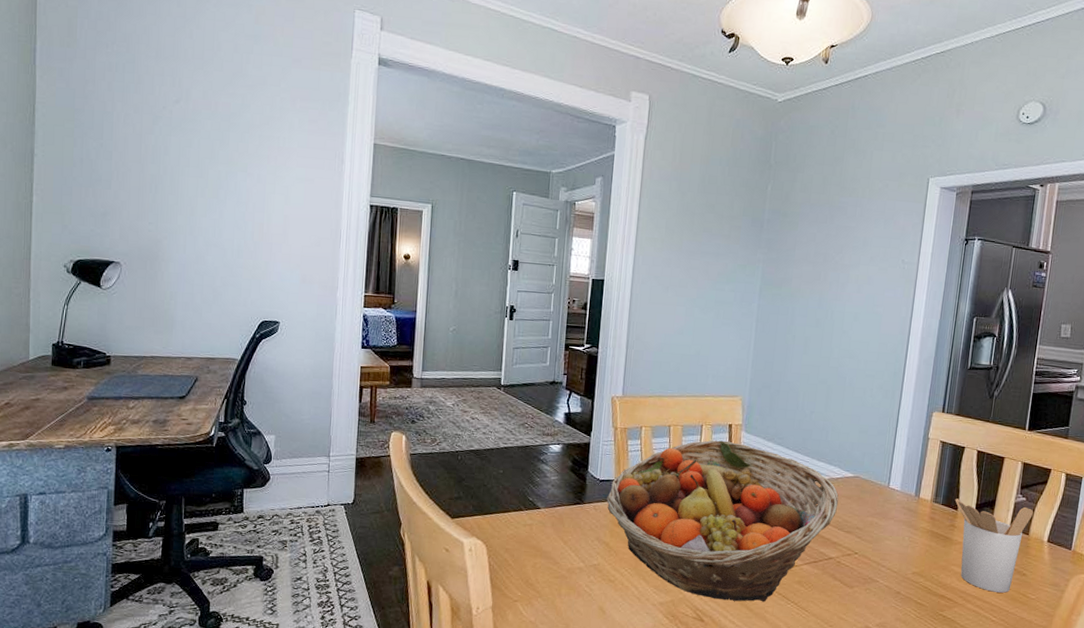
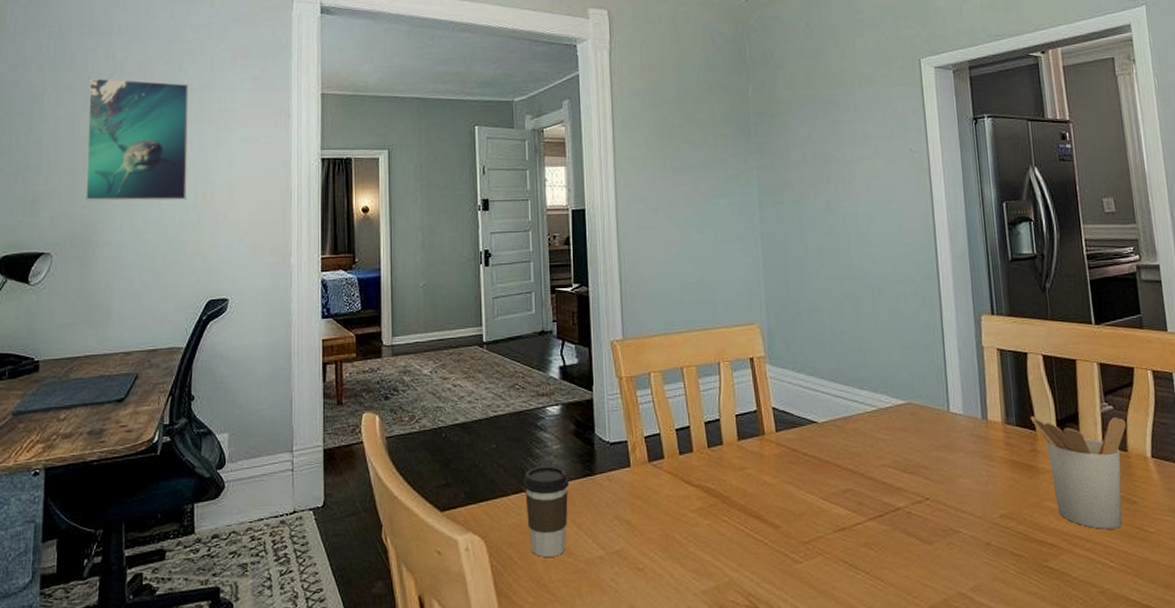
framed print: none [151,101,250,229] -> present [84,77,189,201]
coffee cup: none [523,491,561,564] -> present [524,465,569,557]
fruit basket: present [606,440,839,602] -> none [621,378,894,579]

